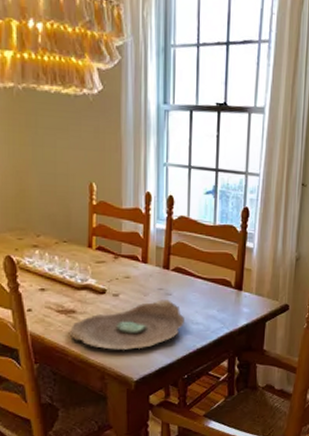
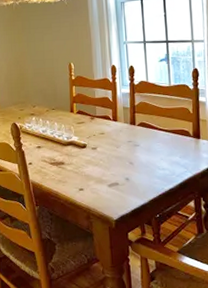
decorative bowl: present [70,299,184,350] -> none [61,150,152,194]

